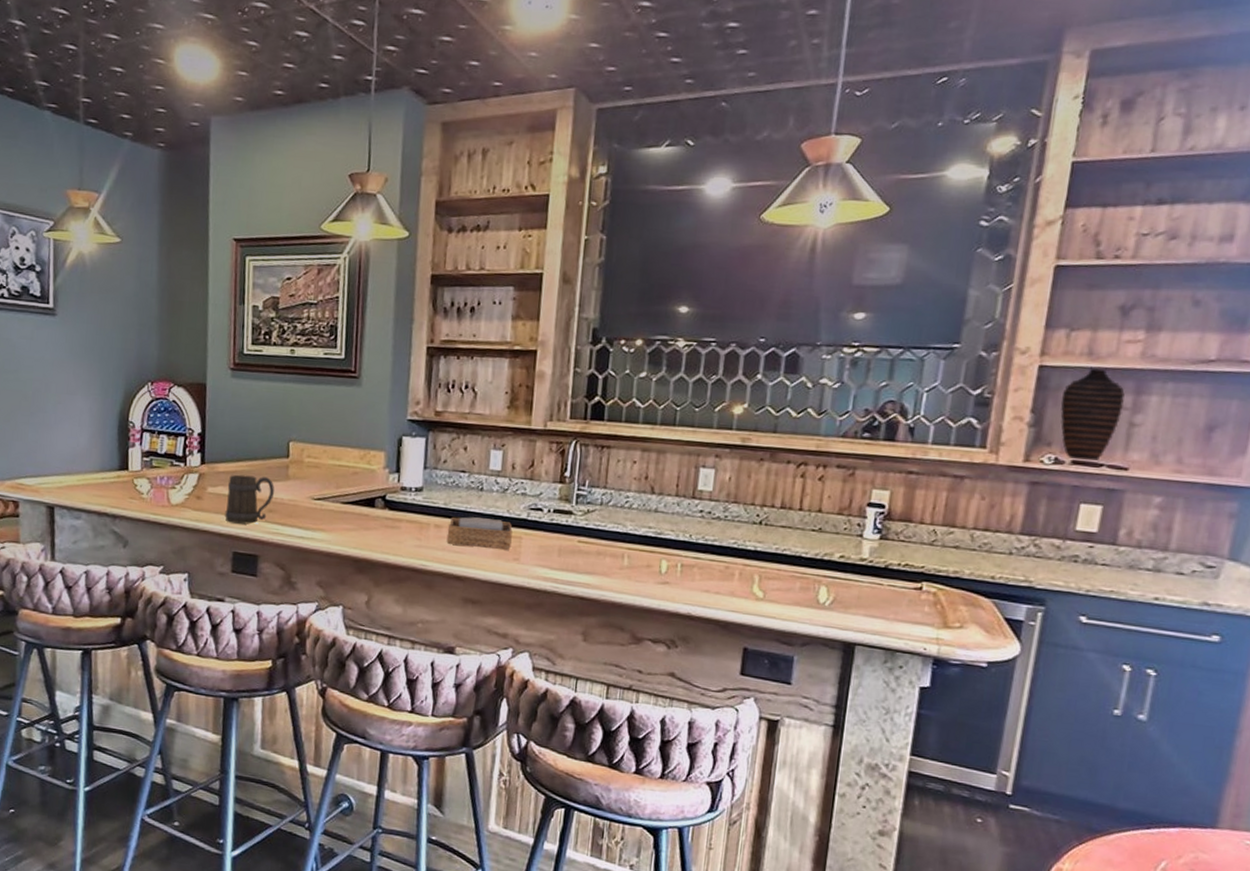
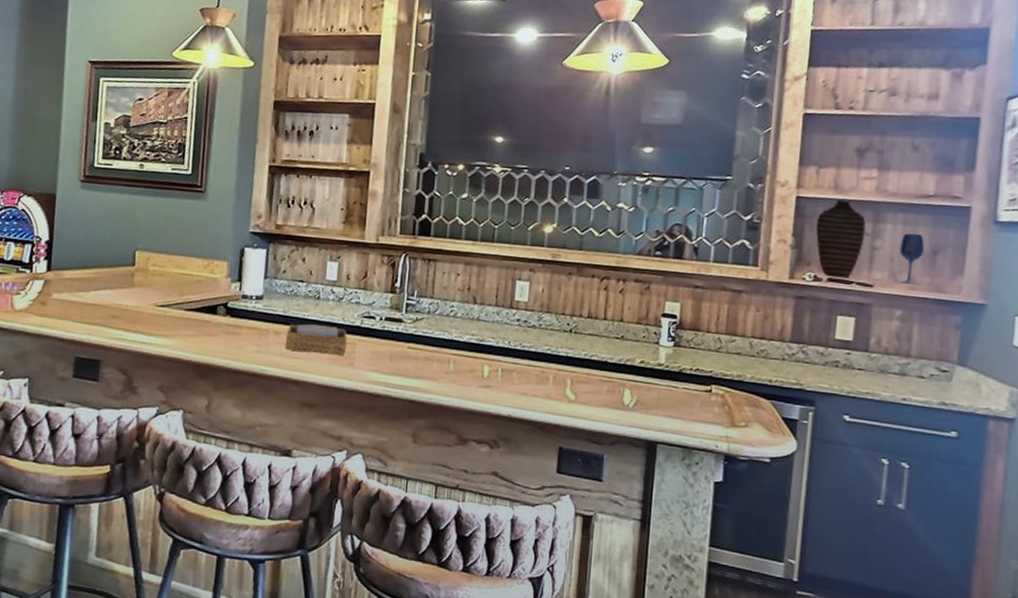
beer mug: present [225,474,274,525] -> none [68,281,119,330]
wineglass: none [1160,406,1199,467] -> present [898,233,925,285]

